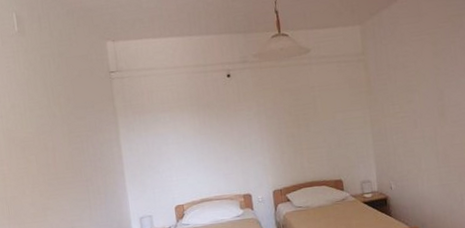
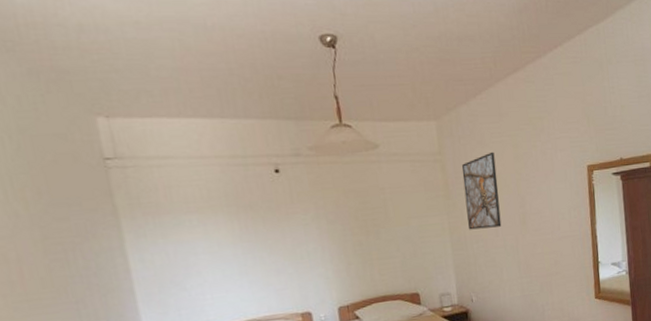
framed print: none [383,49,421,122] -> present [461,151,502,230]

